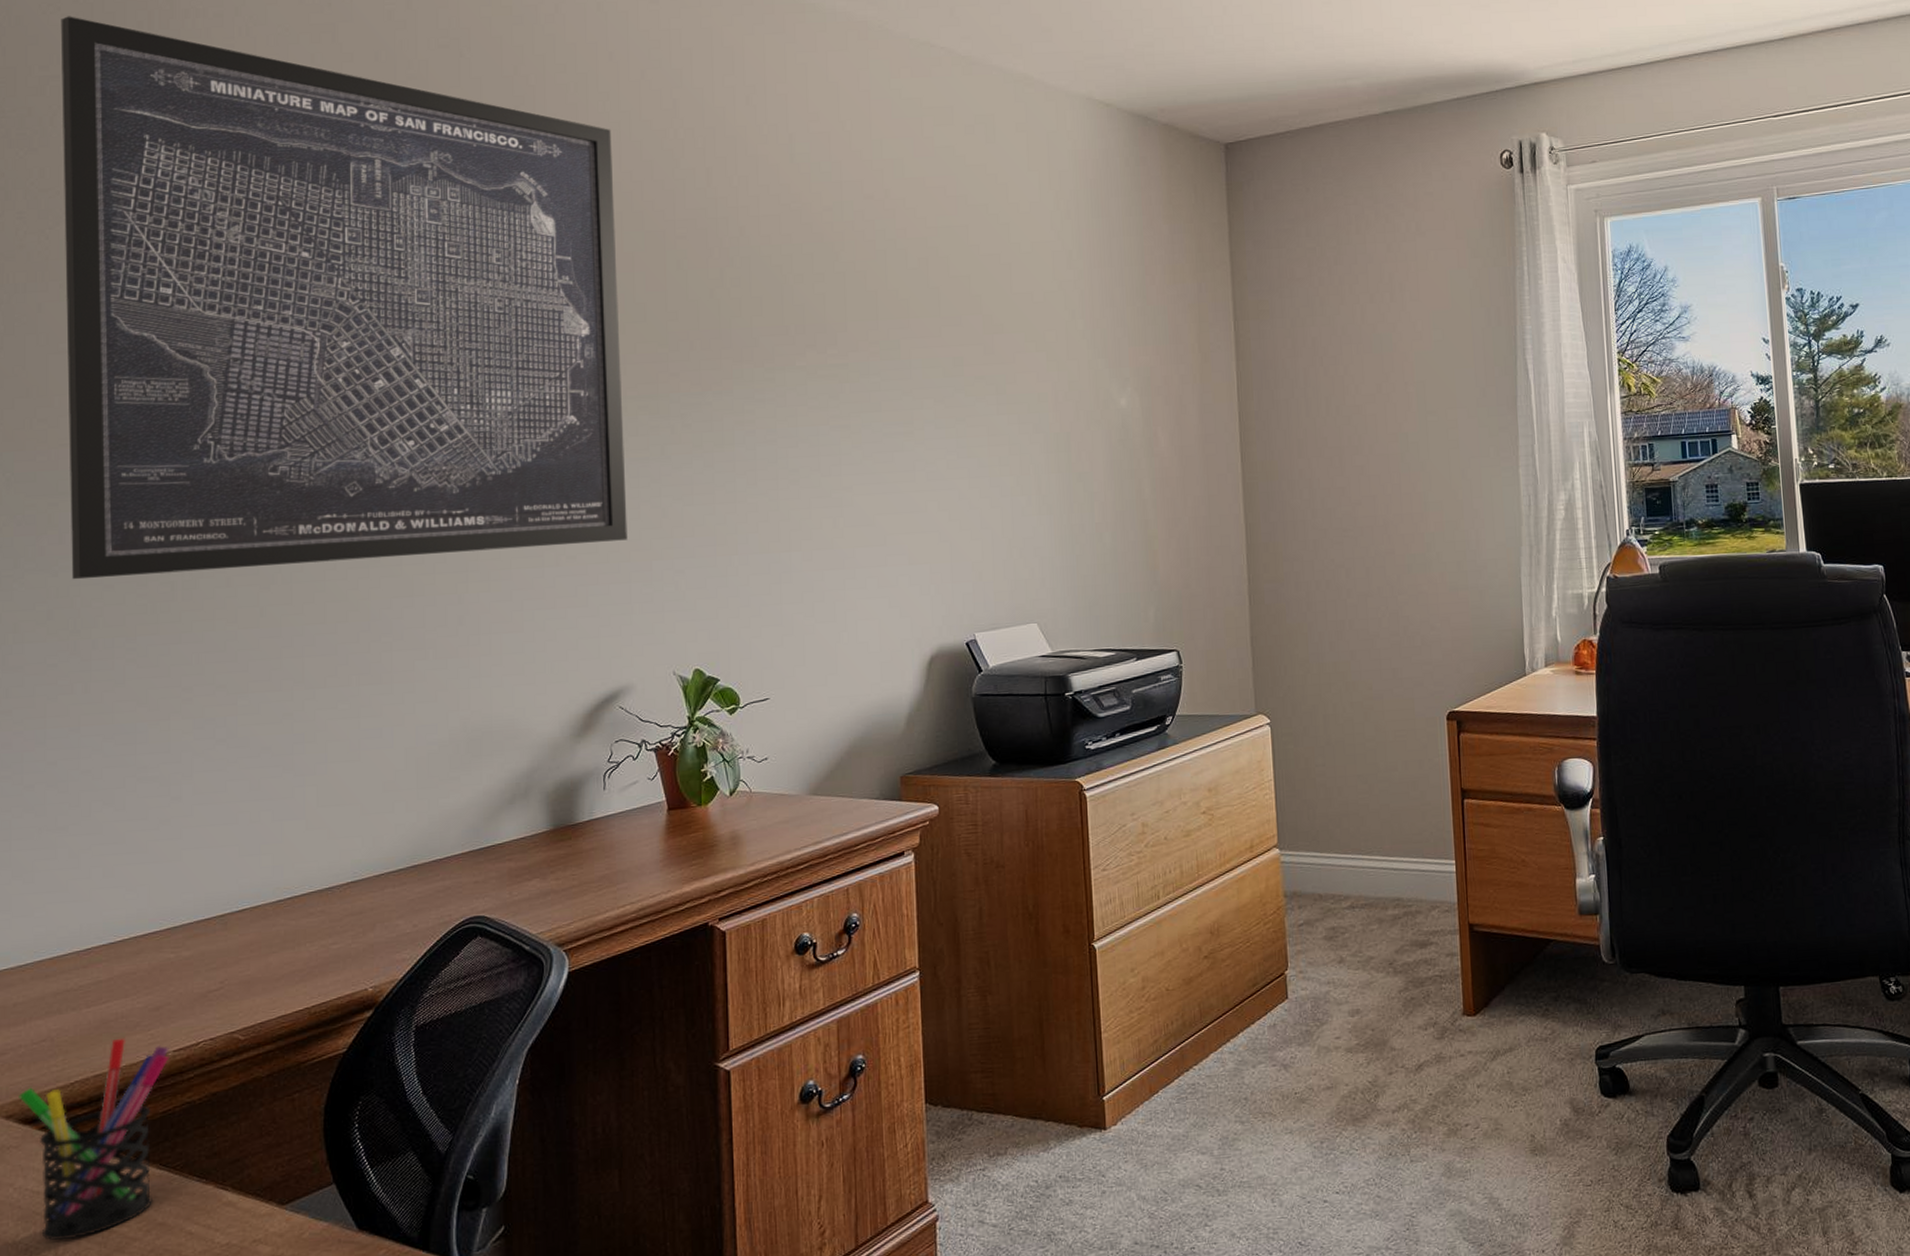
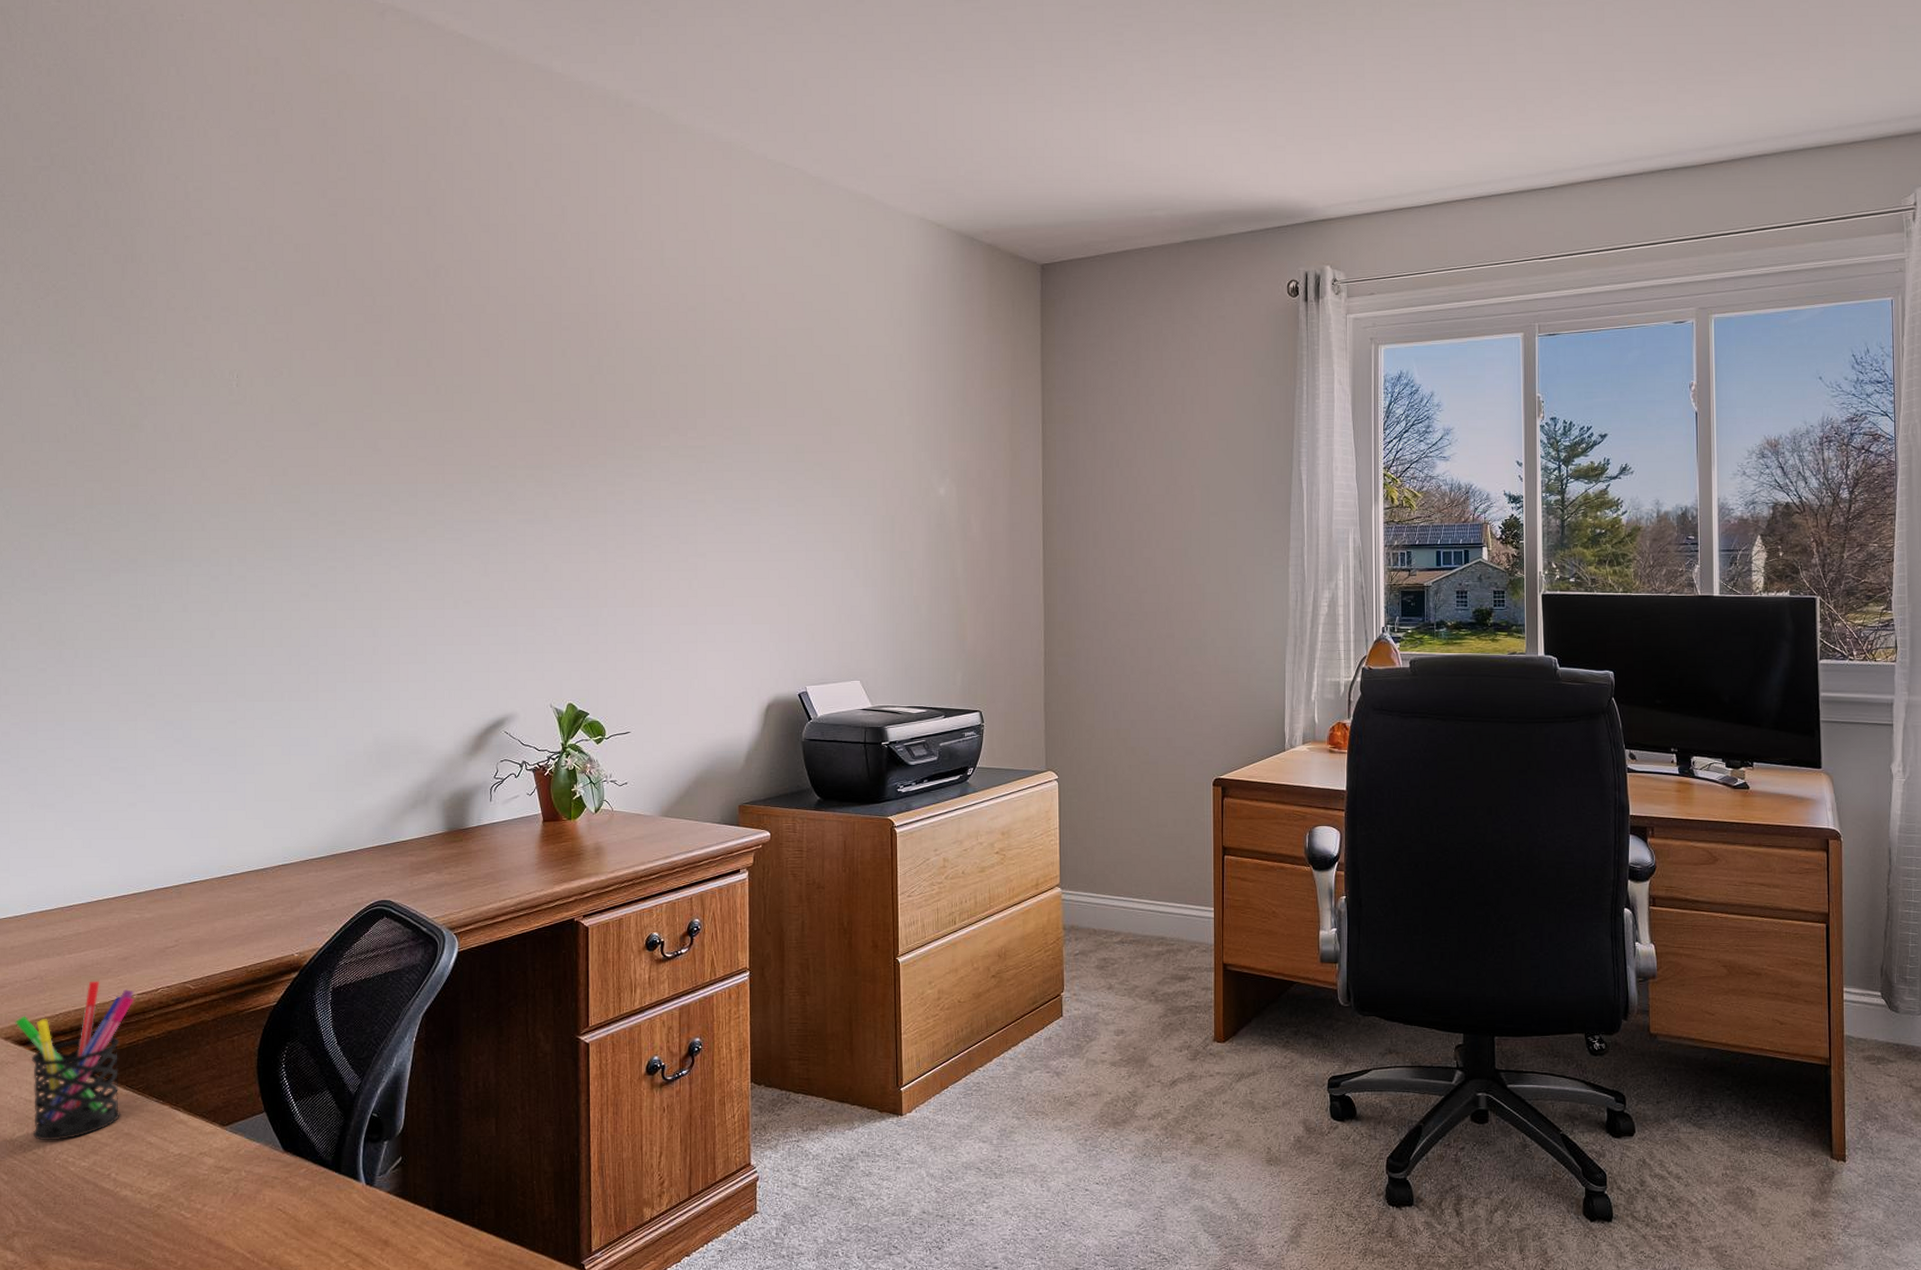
wall art: present [60,16,628,580] -> none [50,114,515,599]

